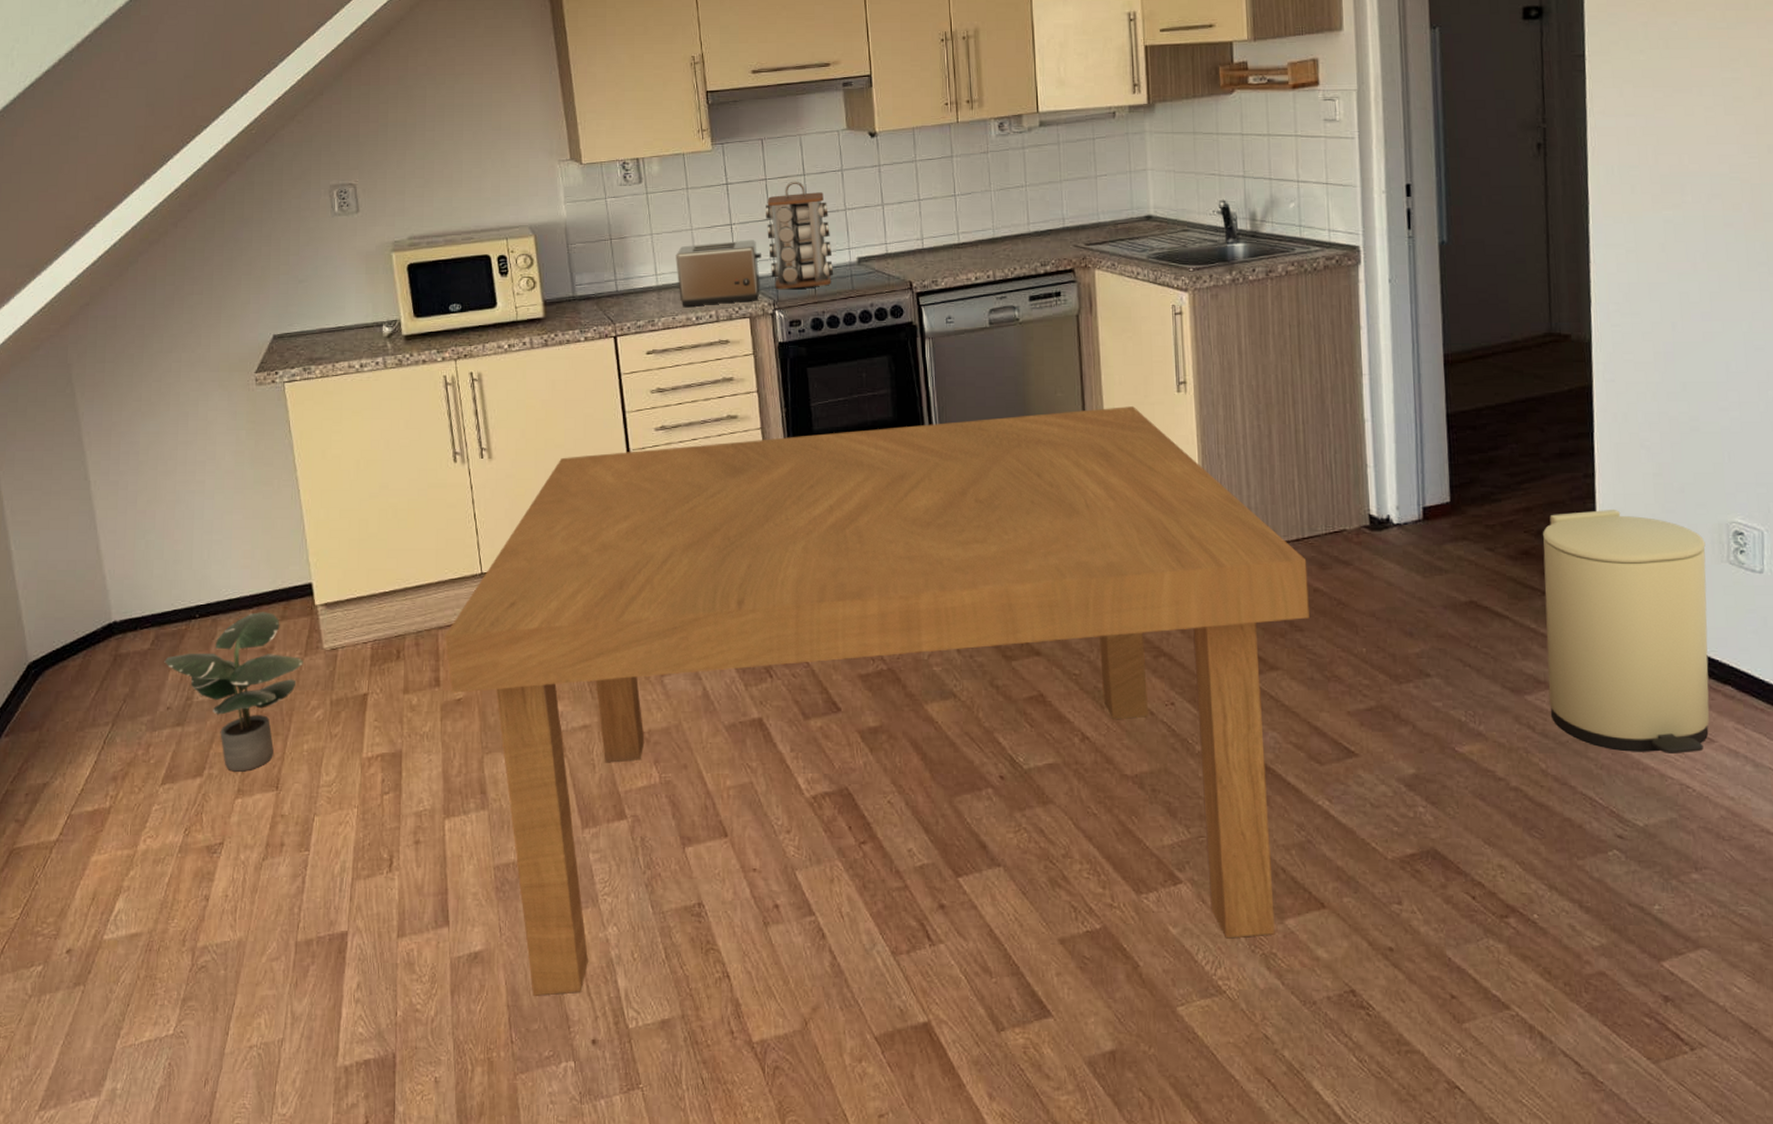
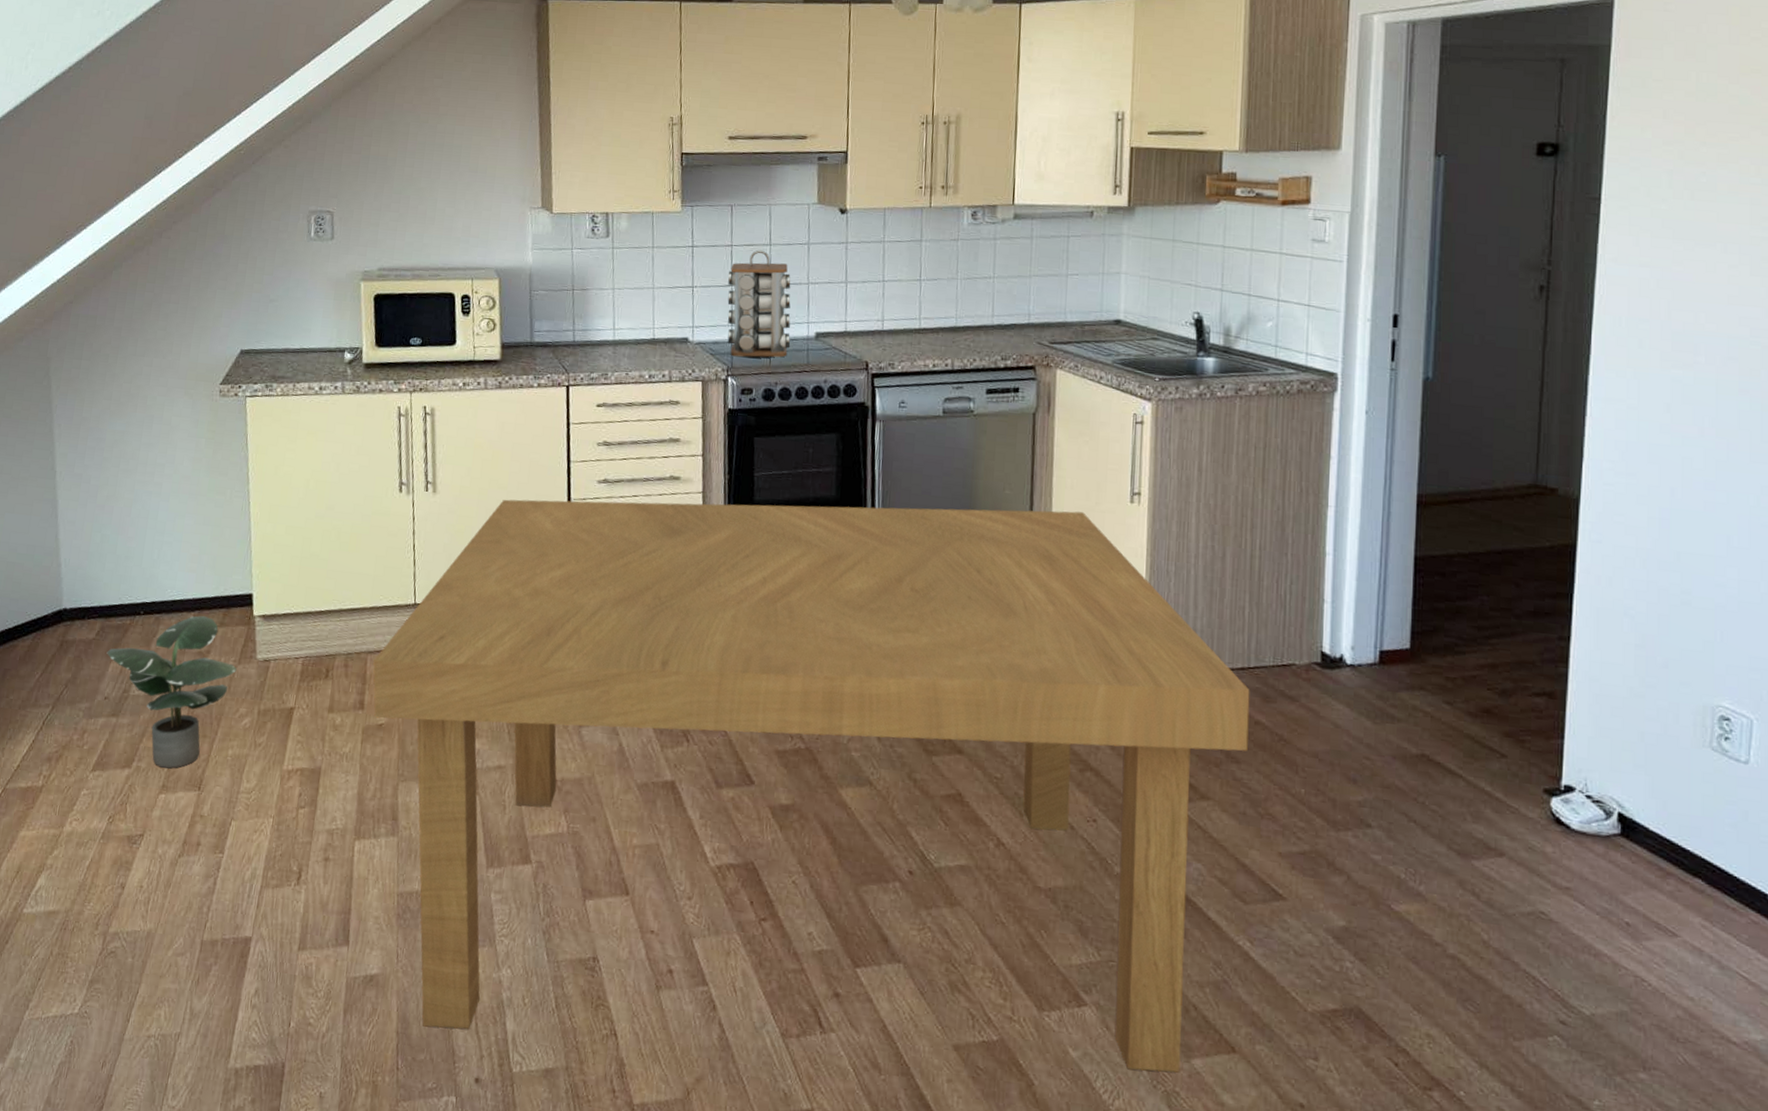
toaster: present [676,240,761,307] -> none [634,303,720,365]
pedal bin: present [1543,510,1710,753] -> none [1498,674,1687,945]

